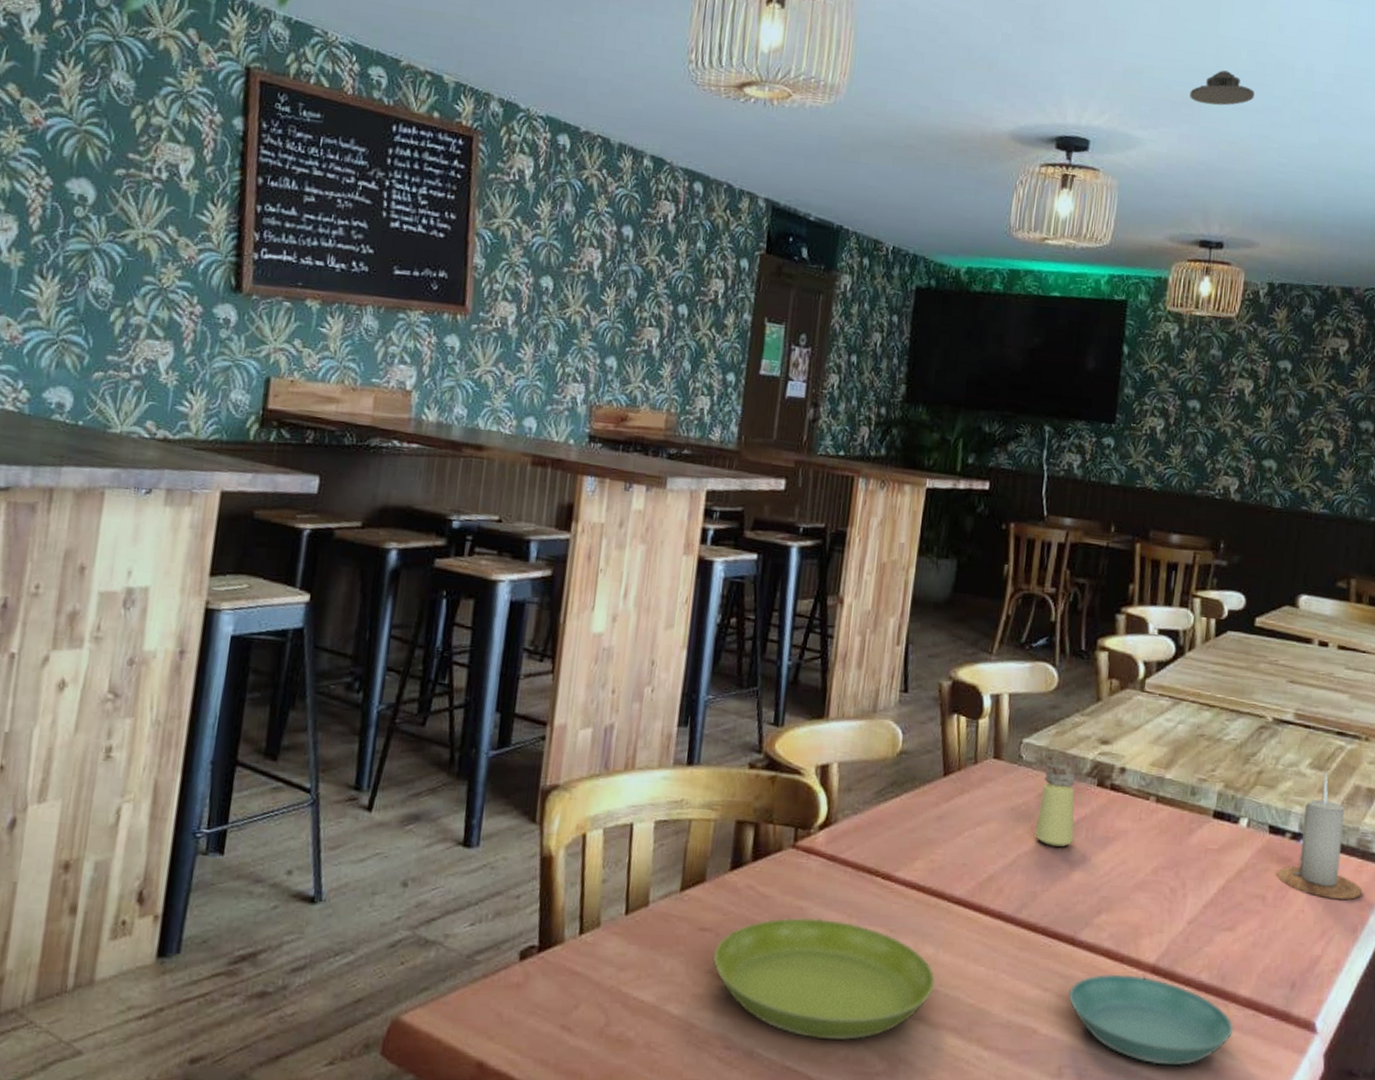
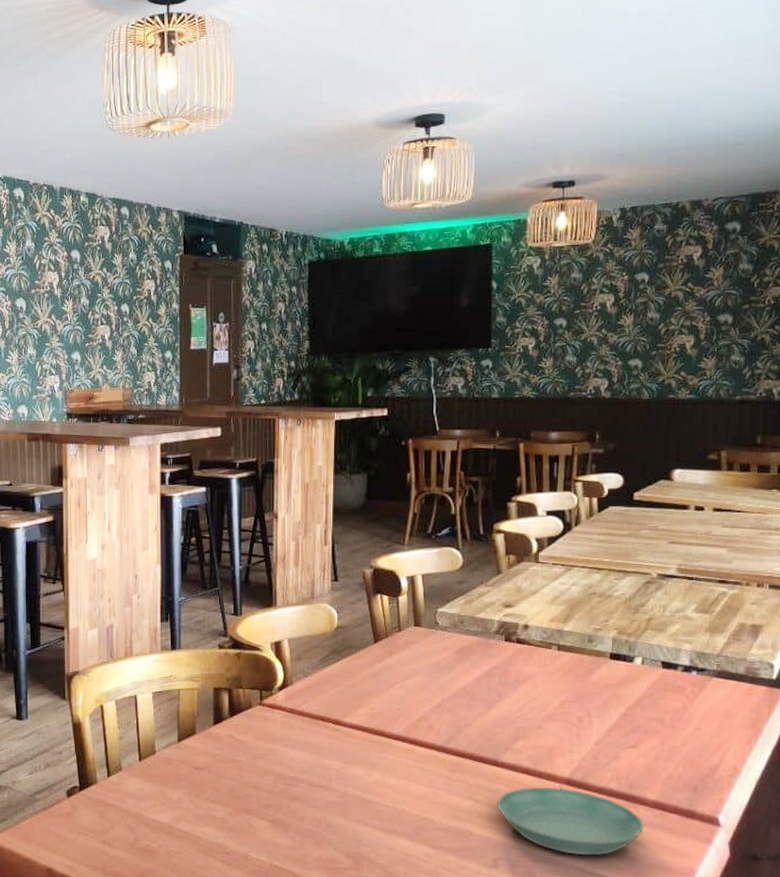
saucer: present [713,917,935,1040] -> none [209,756,384,844]
saltshaker: present [1035,766,1075,847] -> none [455,628,488,690]
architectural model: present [1190,70,1254,106] -> none [532,31,592,64]
candle: present [1277,771,1362,900] -> none [672,614,753,718]

